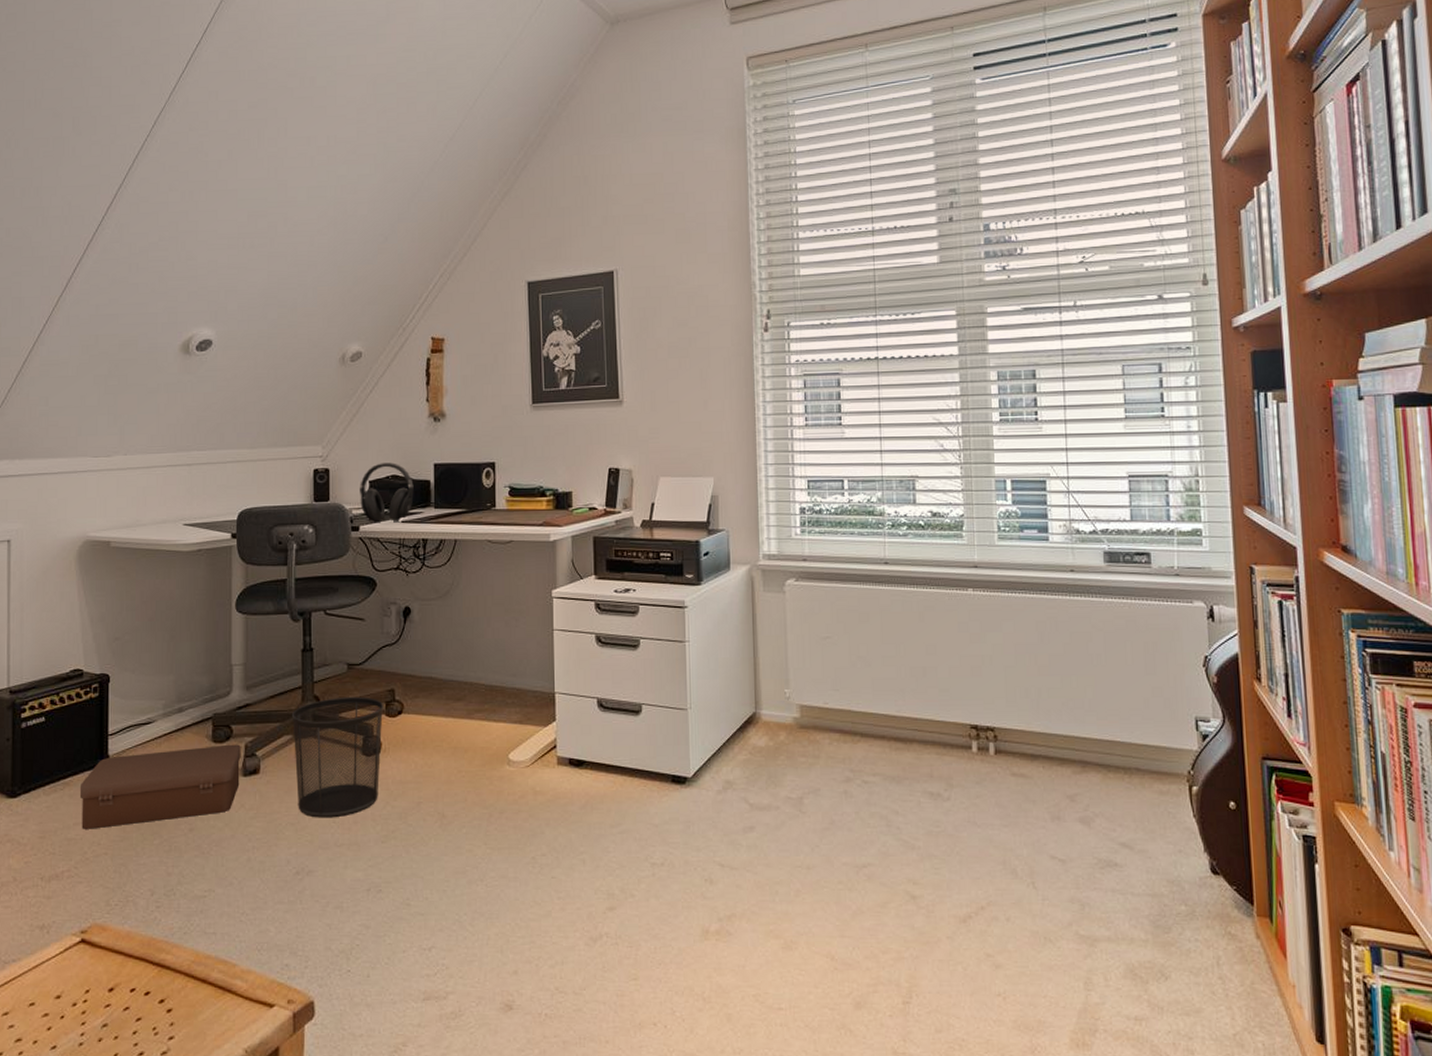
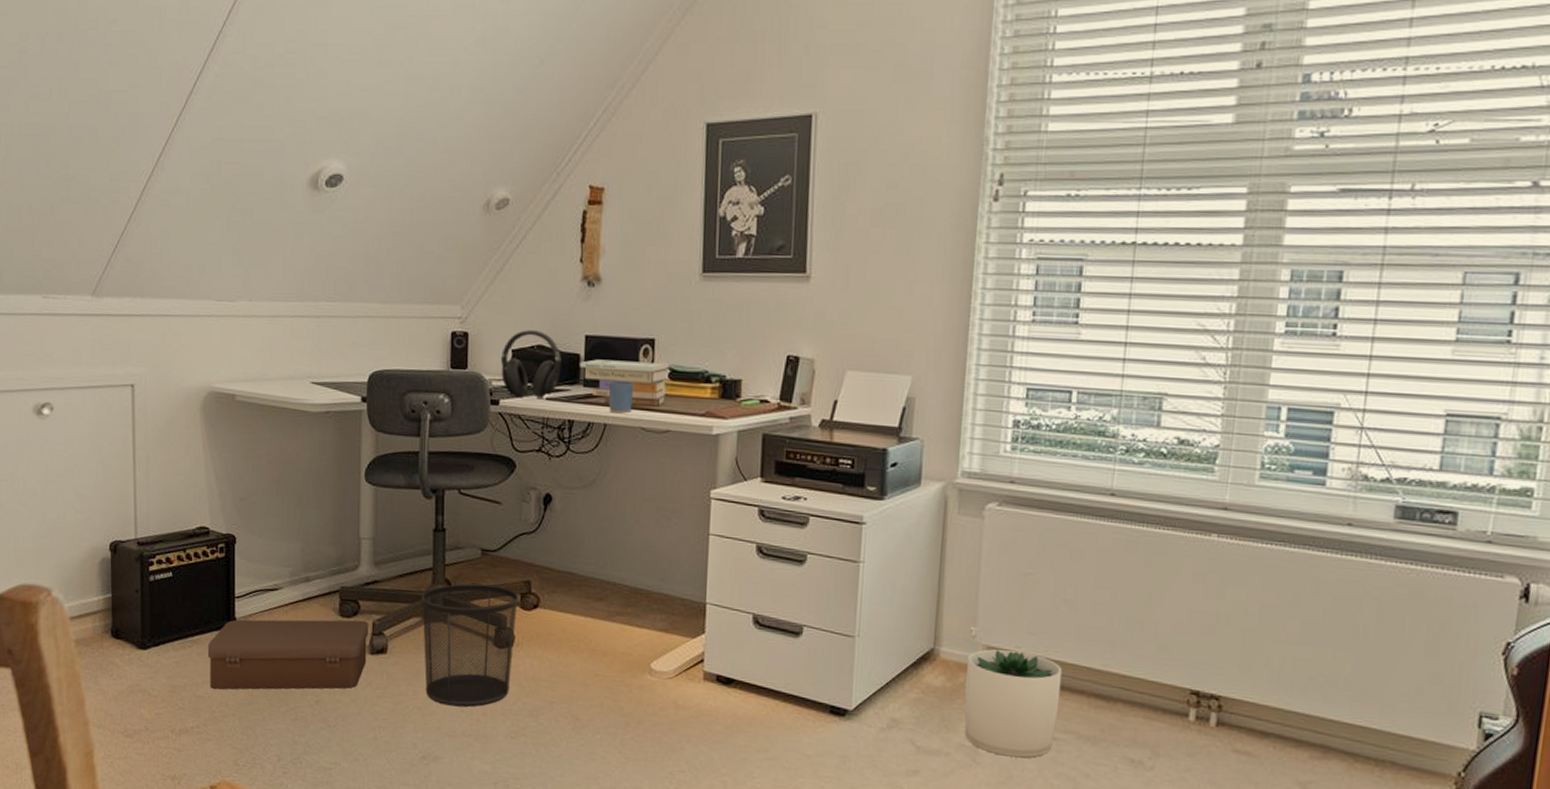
books: none [430,482,508,523] -> present [580,359,668,408]
mug: none [456,500,479,529] -> present [608,380,633,414]
planter: none [785,706,866,803] -> present [964,649,1063,758]

